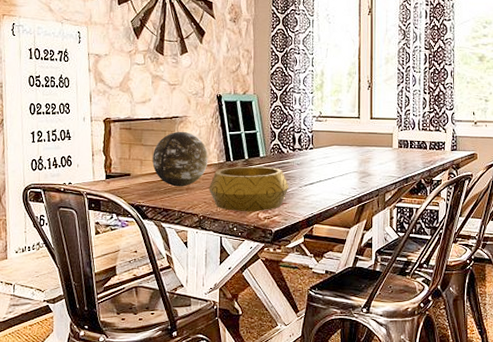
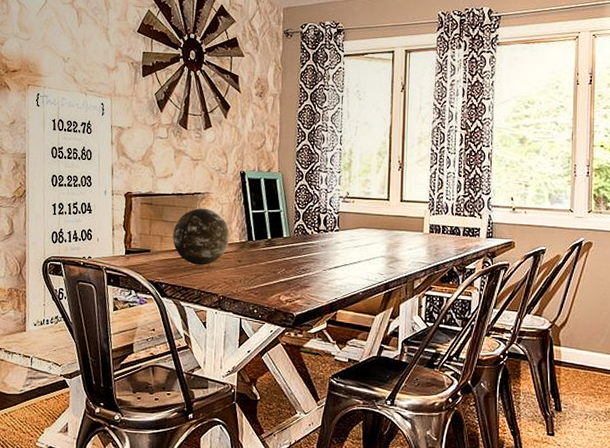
decorative bowl: present [209,166,289,212] -> none [229,246,313,294]

